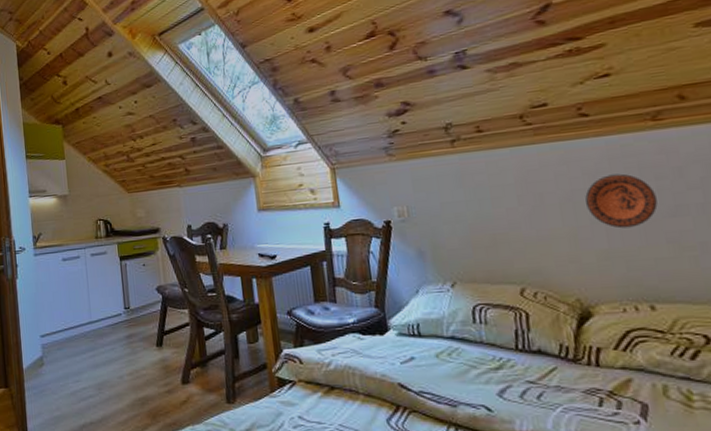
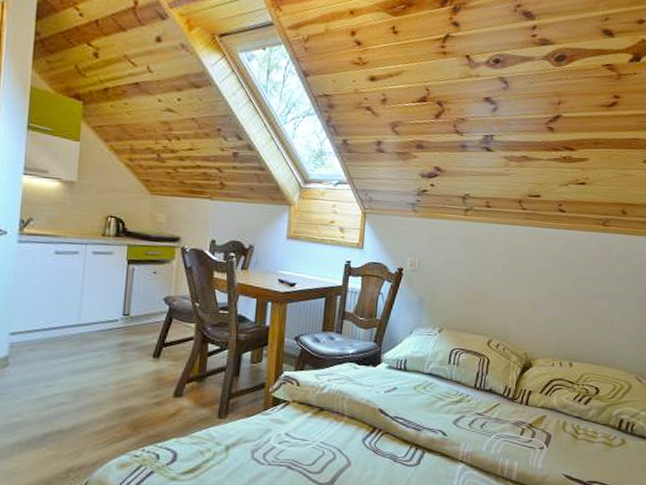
decorative plate: present [585,173,658,229] -> none [547,260,592,303]

